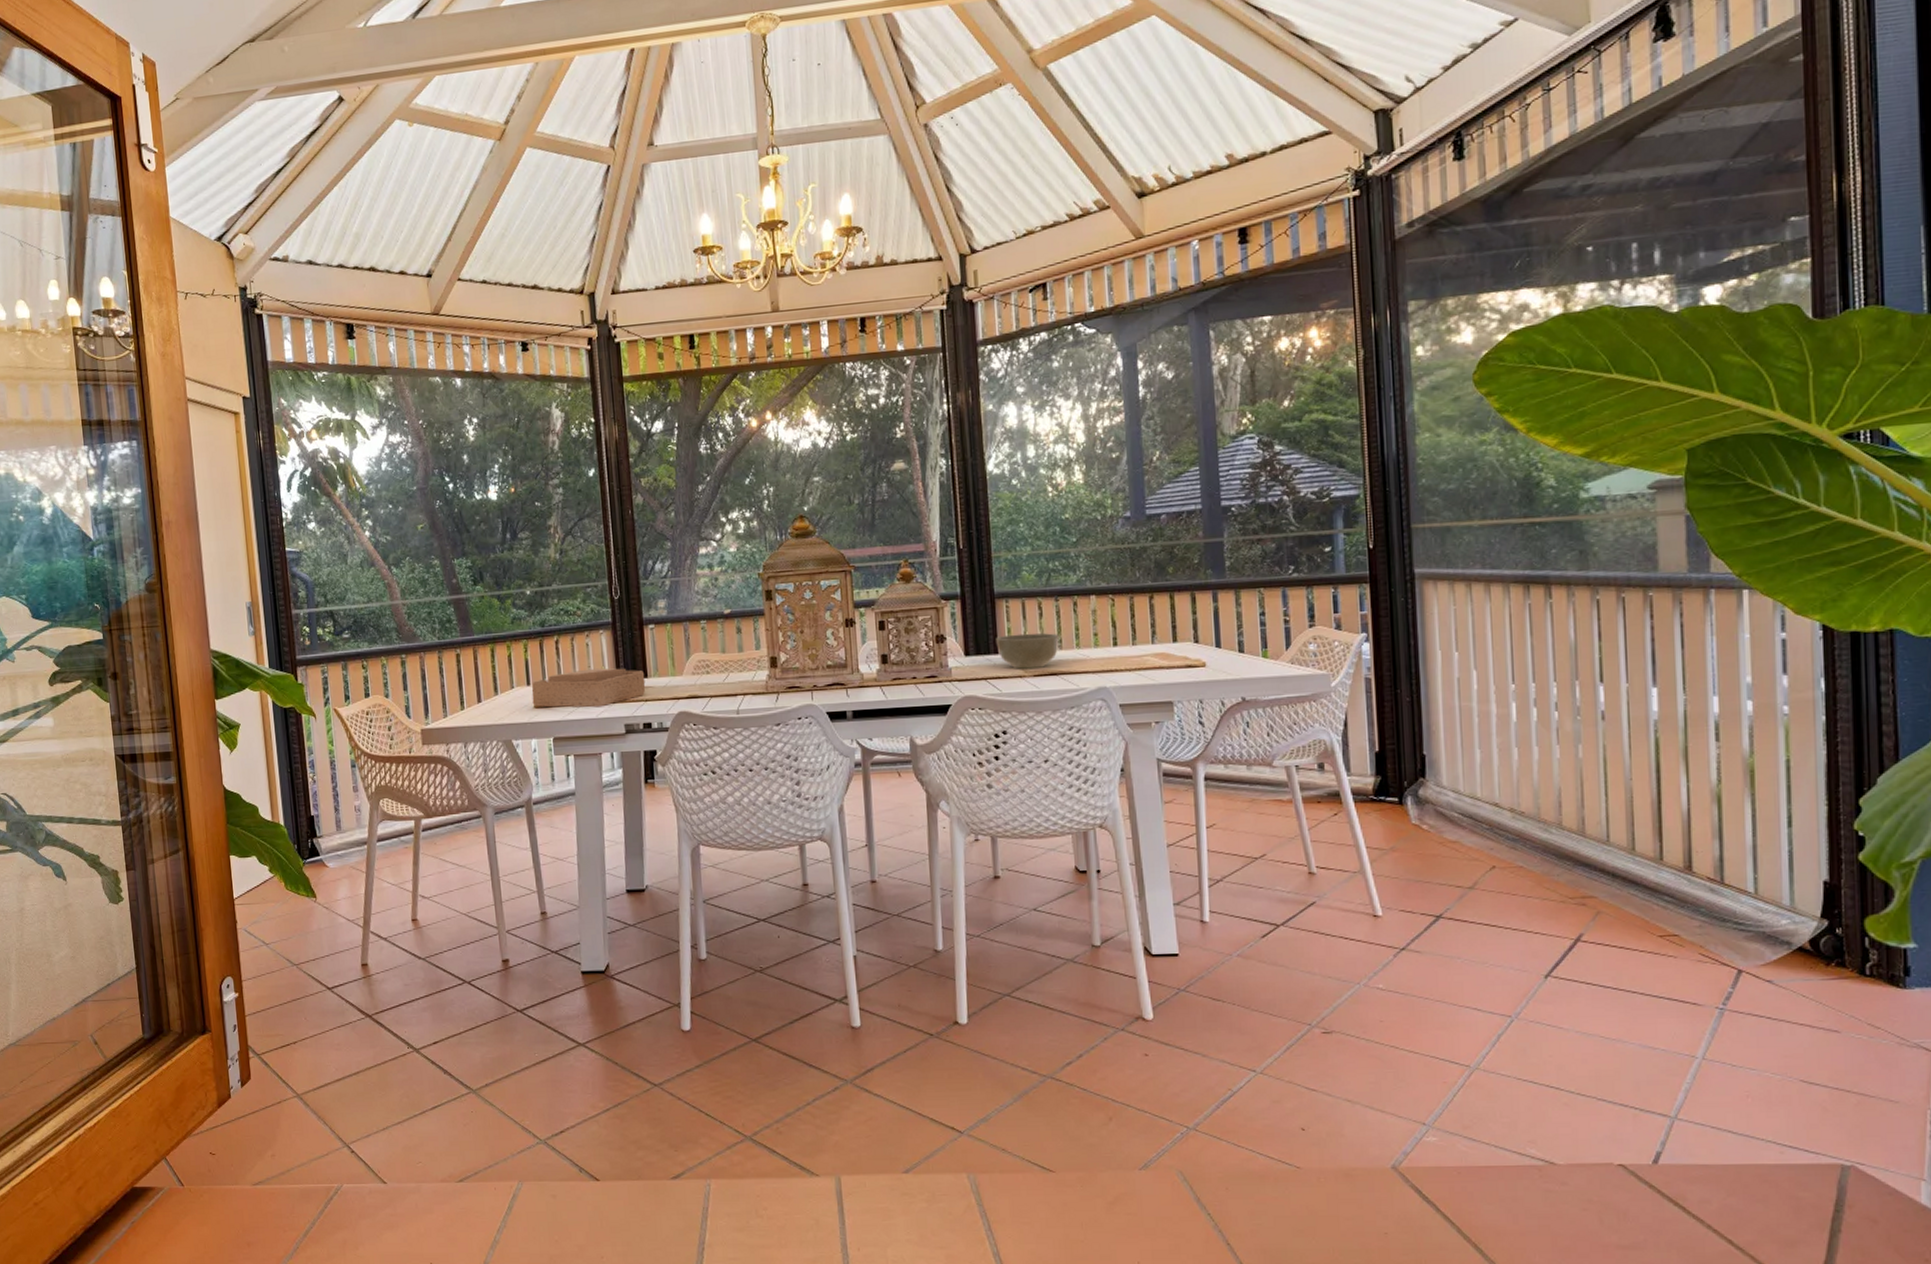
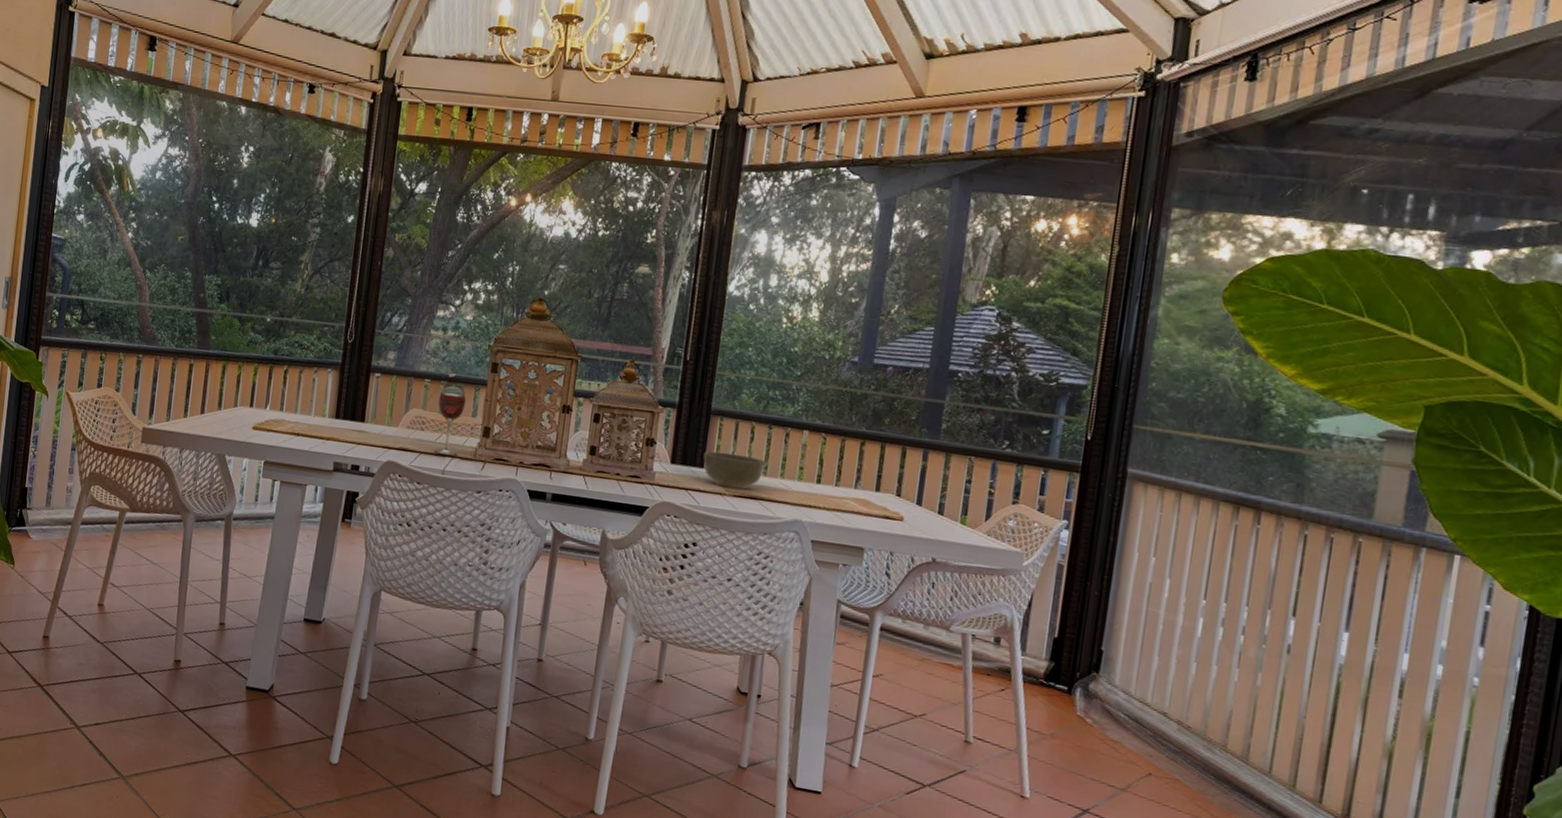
napkin holder: present [531,668,646,708] -> none [251,401,363,442]
wineglass: none [718,620,749,695] -> present [435,383,466,456]

